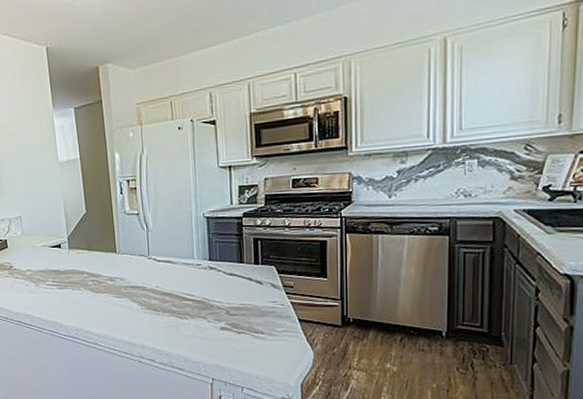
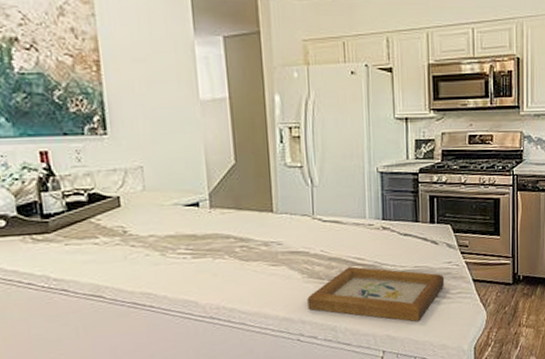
picture frame: none [145,301,270,355] -> present [307,266,445,322]

